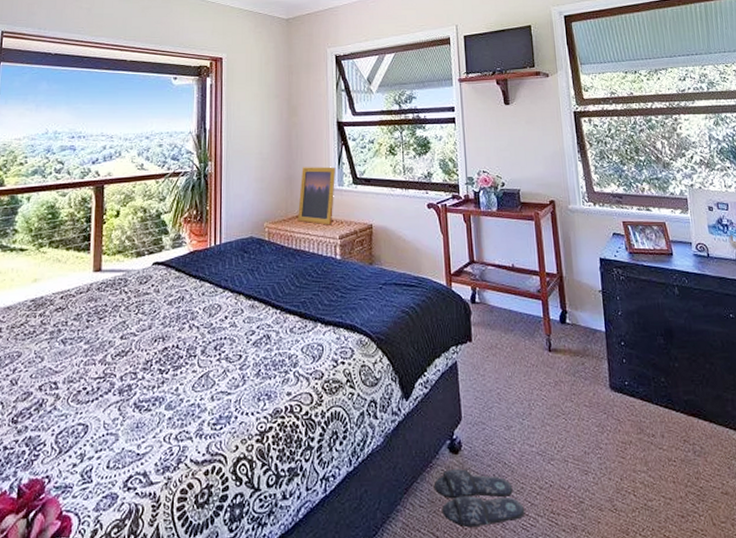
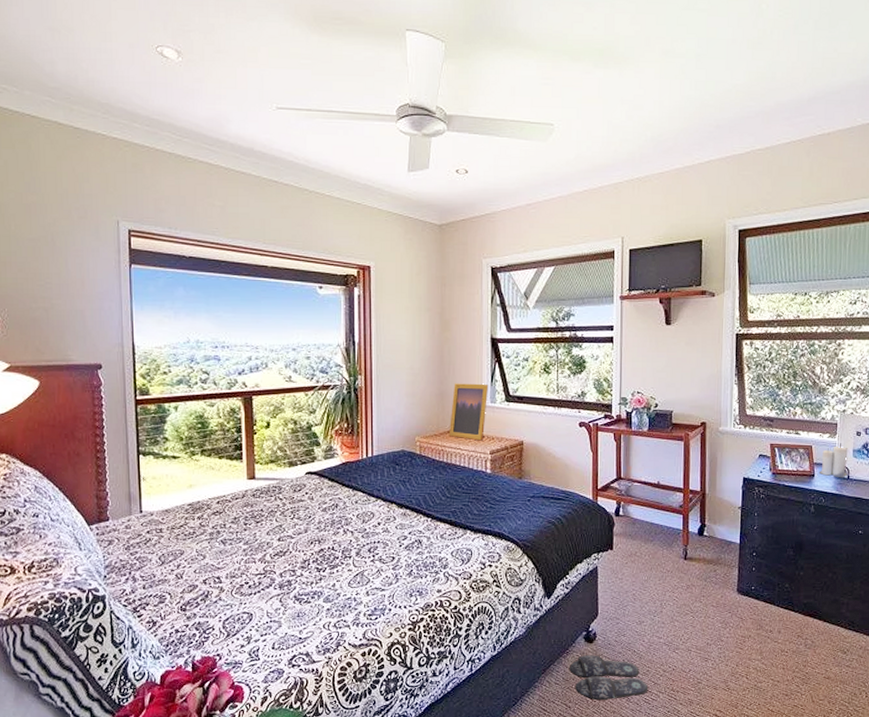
candle: none [677,220,708,256] -> present [819,444,848,478]

